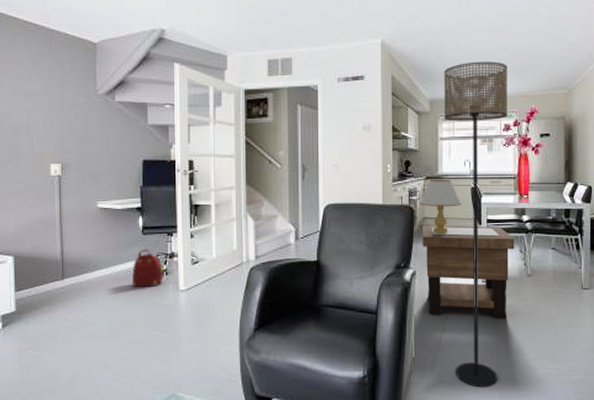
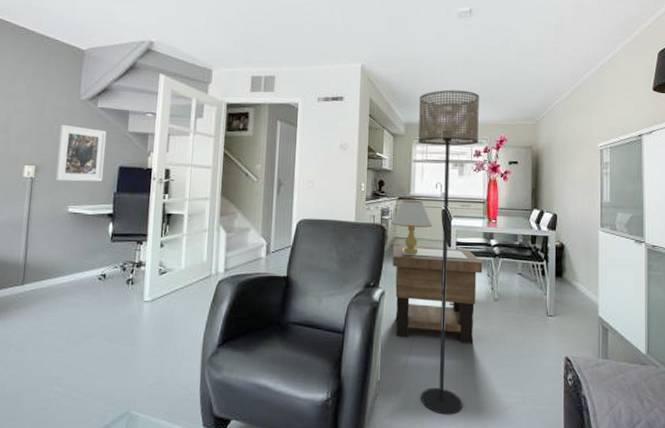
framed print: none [80,120,128,178] -> present [54,124,107,182]
backpack: present [131,249,164,288] -> none [94,256,130,297]

